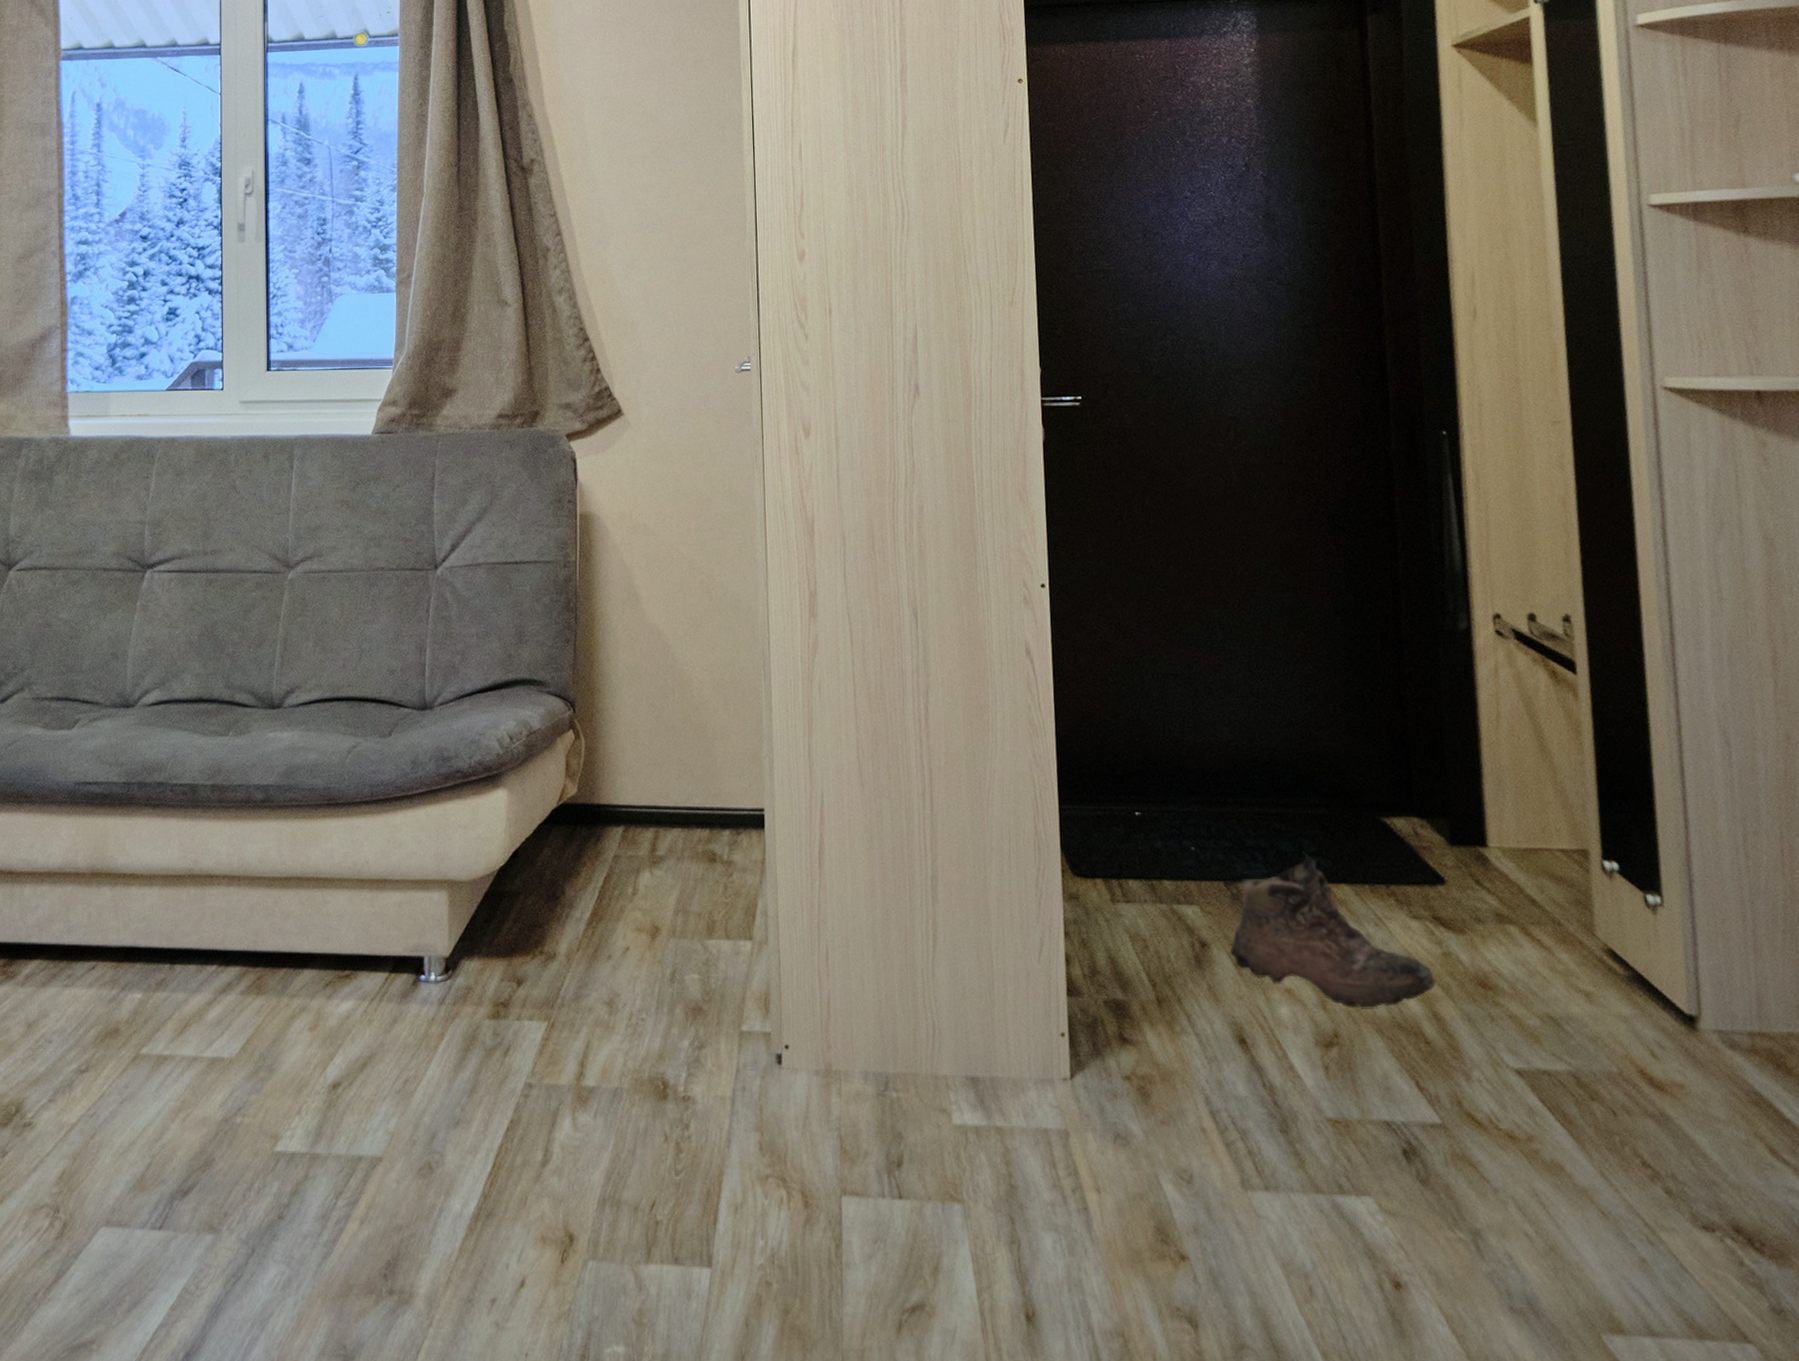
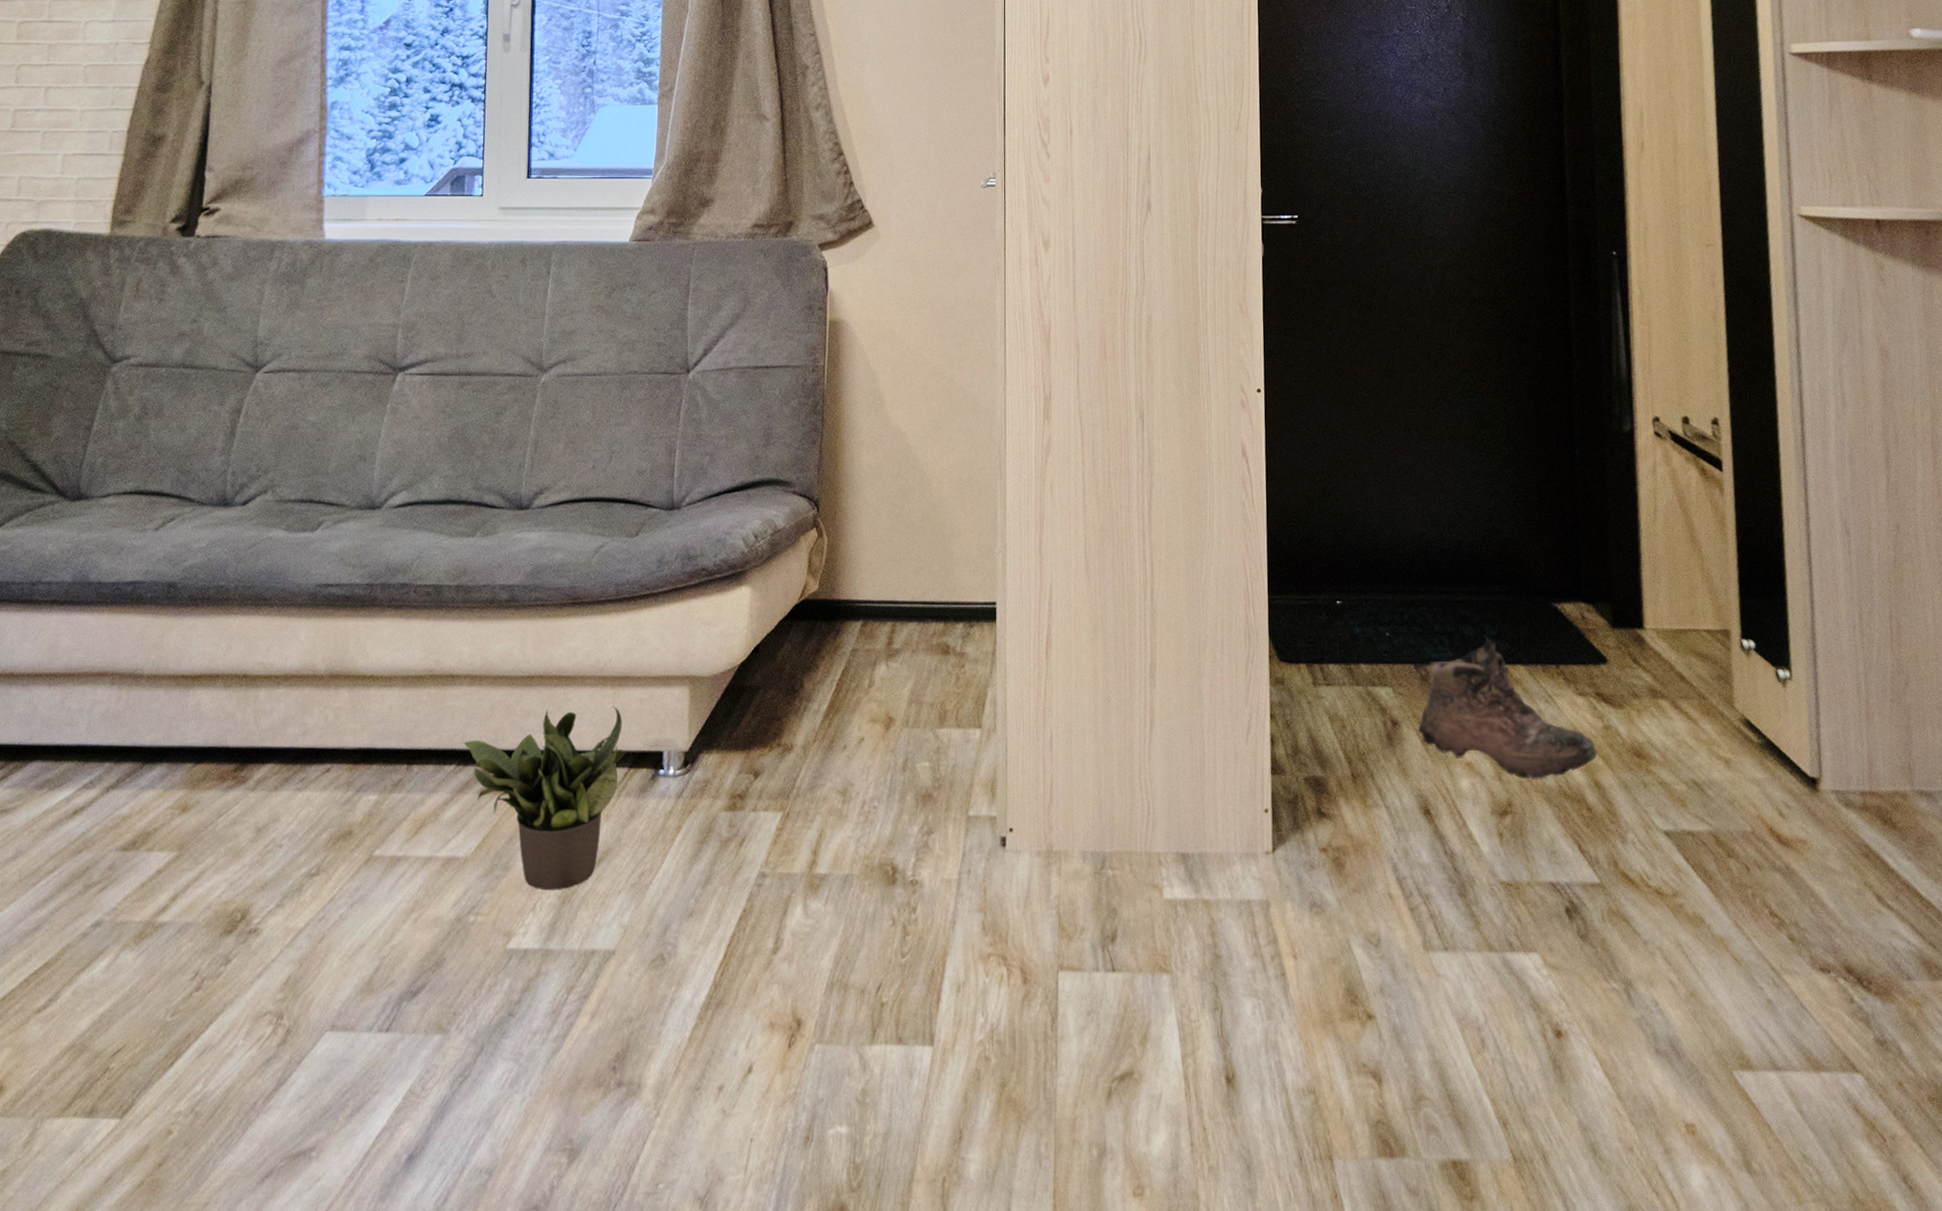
potted plant: none [223,909,387,1094] -> present [462,706,626,890]

